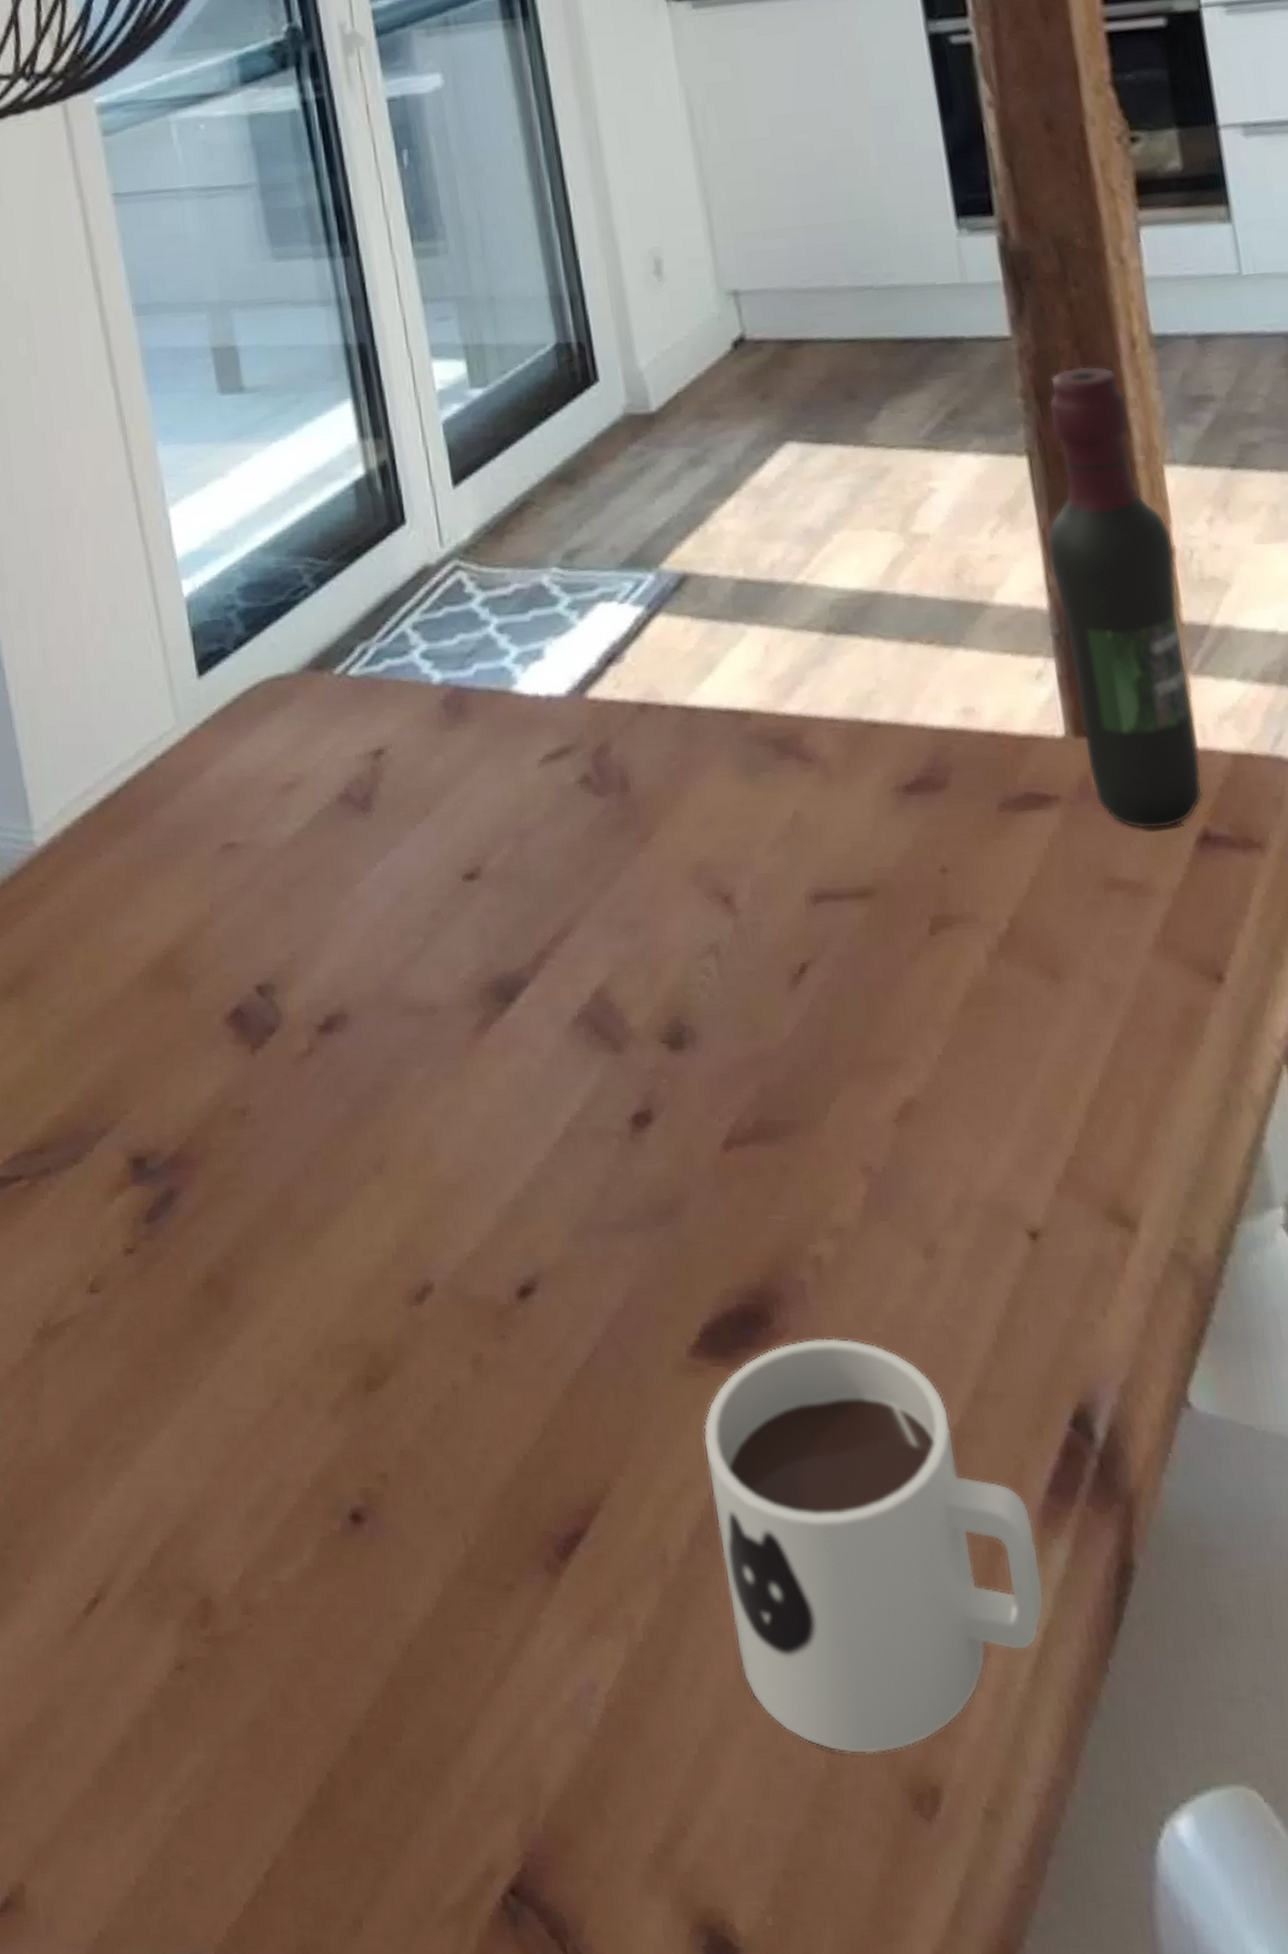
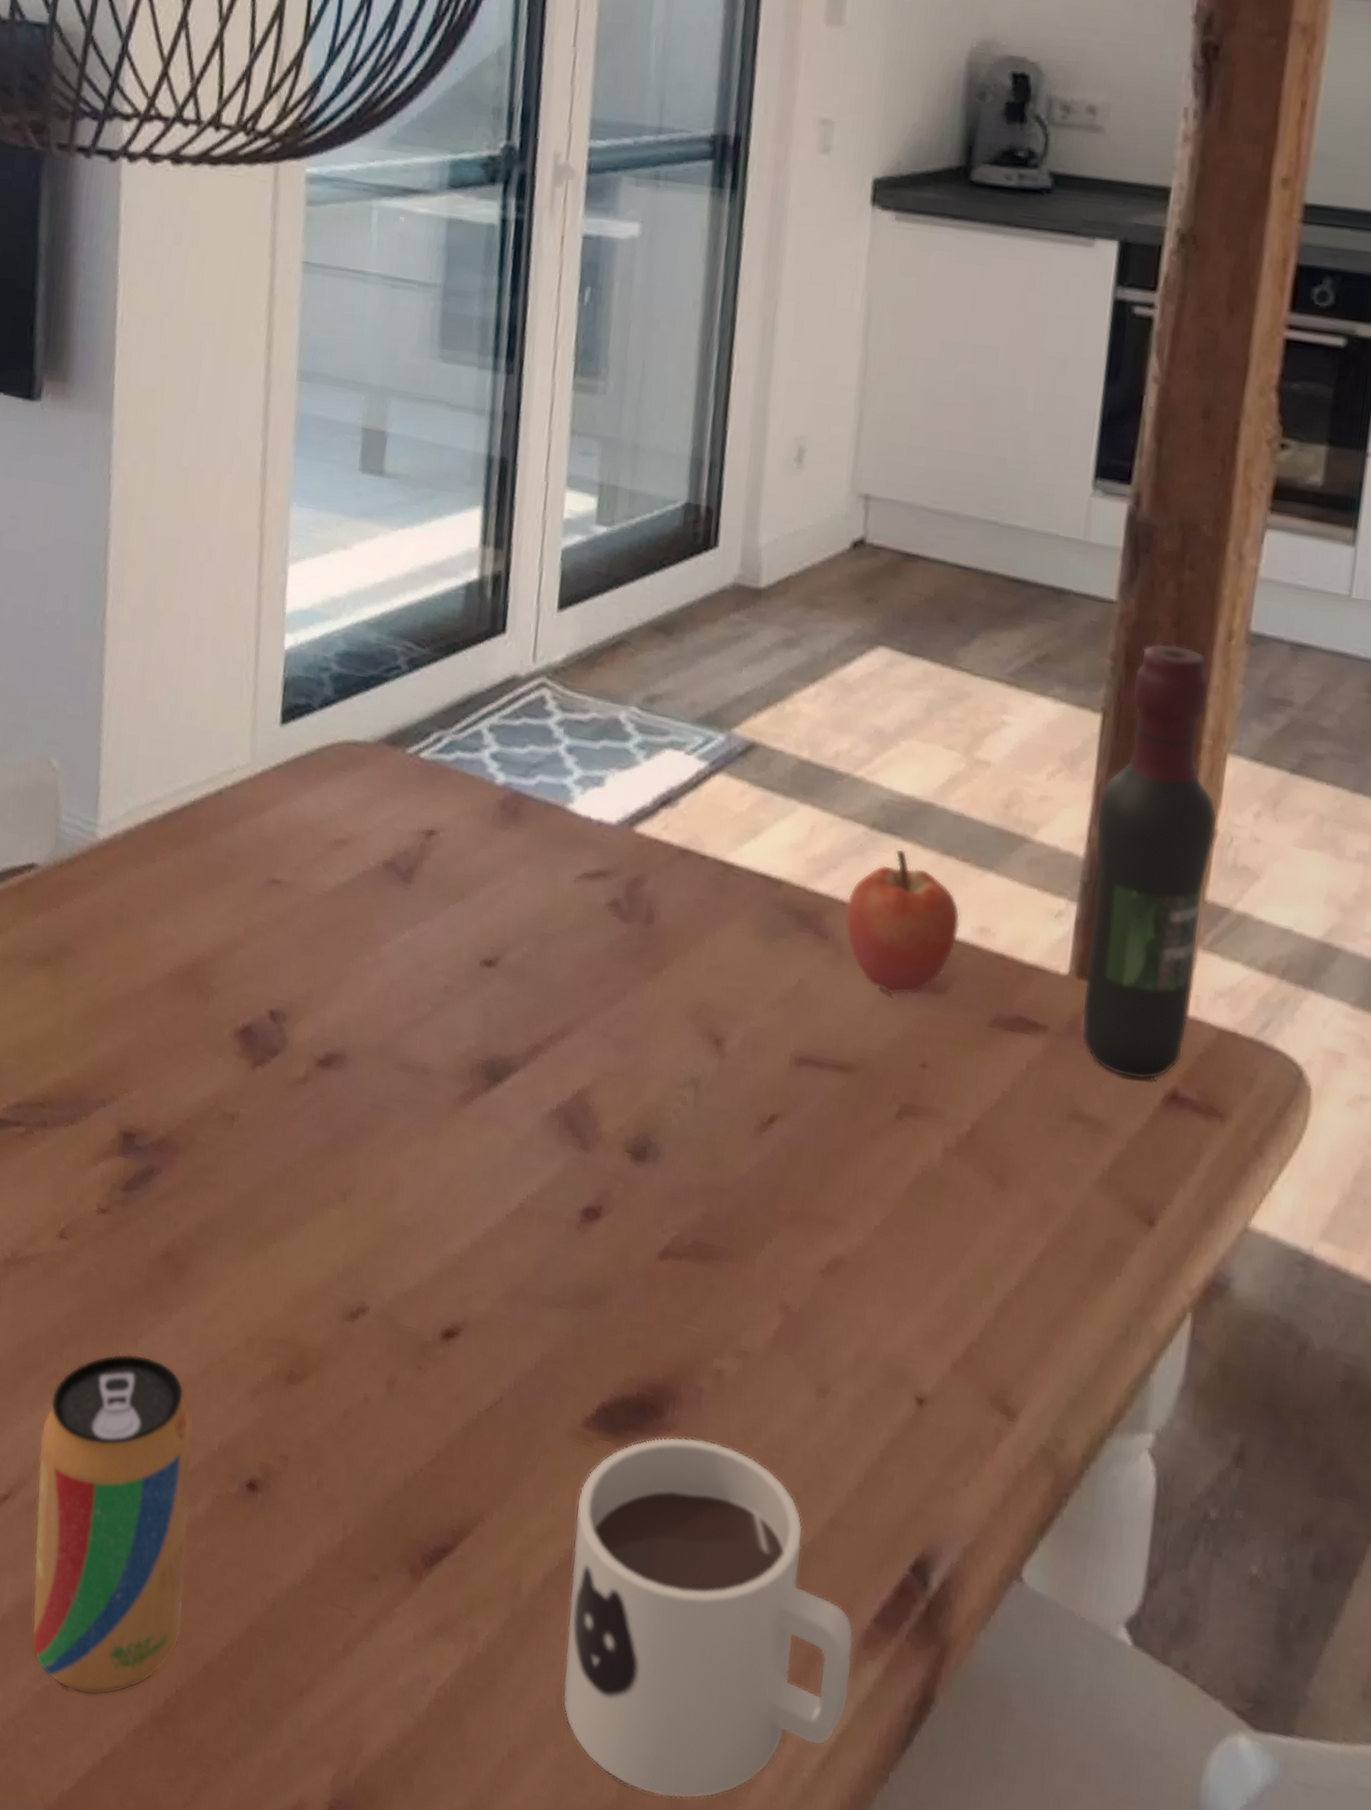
beverage can: none [117,1401,319,1805] -> present [32,1354,192,1696]
apple: none [820,647,944,804] -> present [845,849,961,996]

